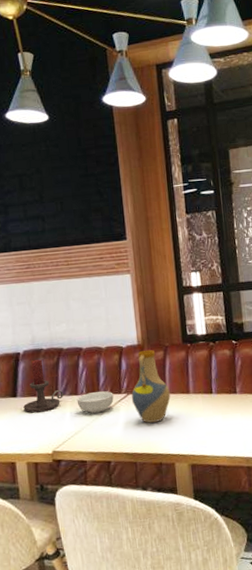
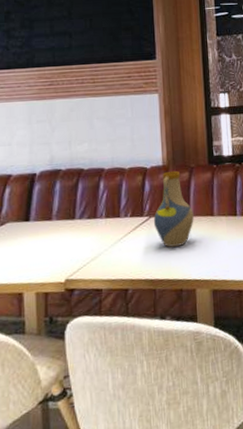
candle holder: present [23,359,63,413] -> none [36,180,81,239]
cereal bowl: present [76,391,114,414] -> none [95,214,135,238]

